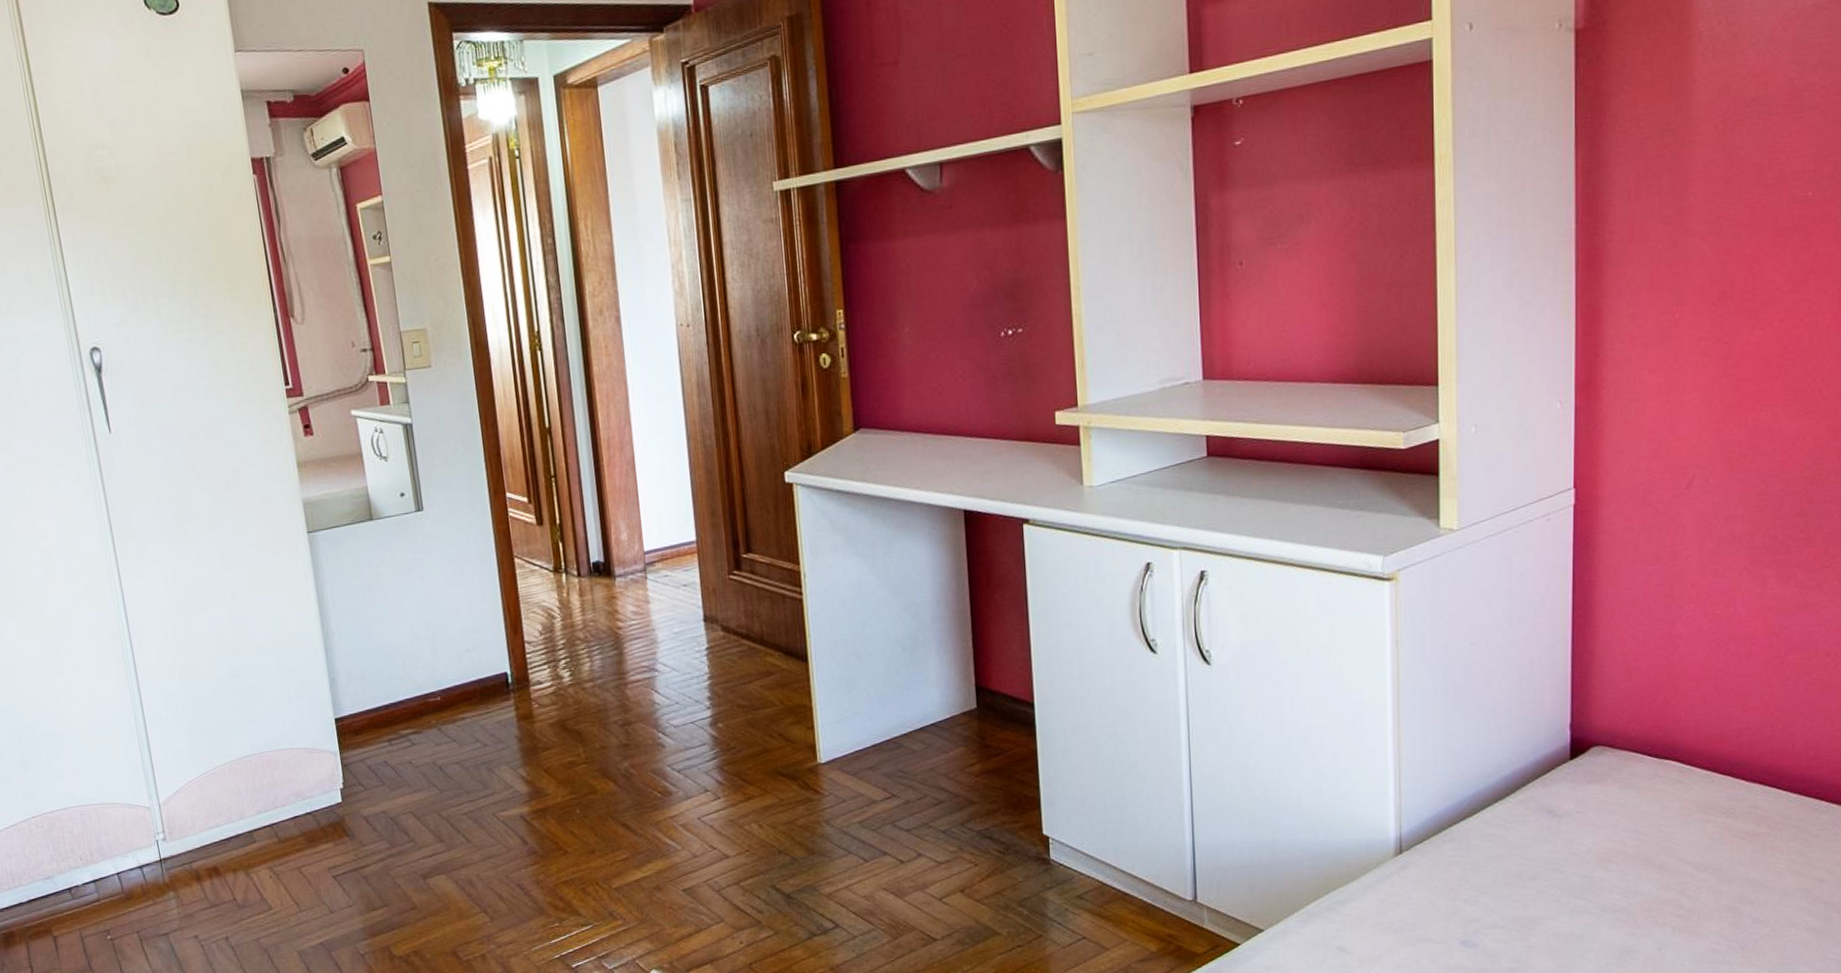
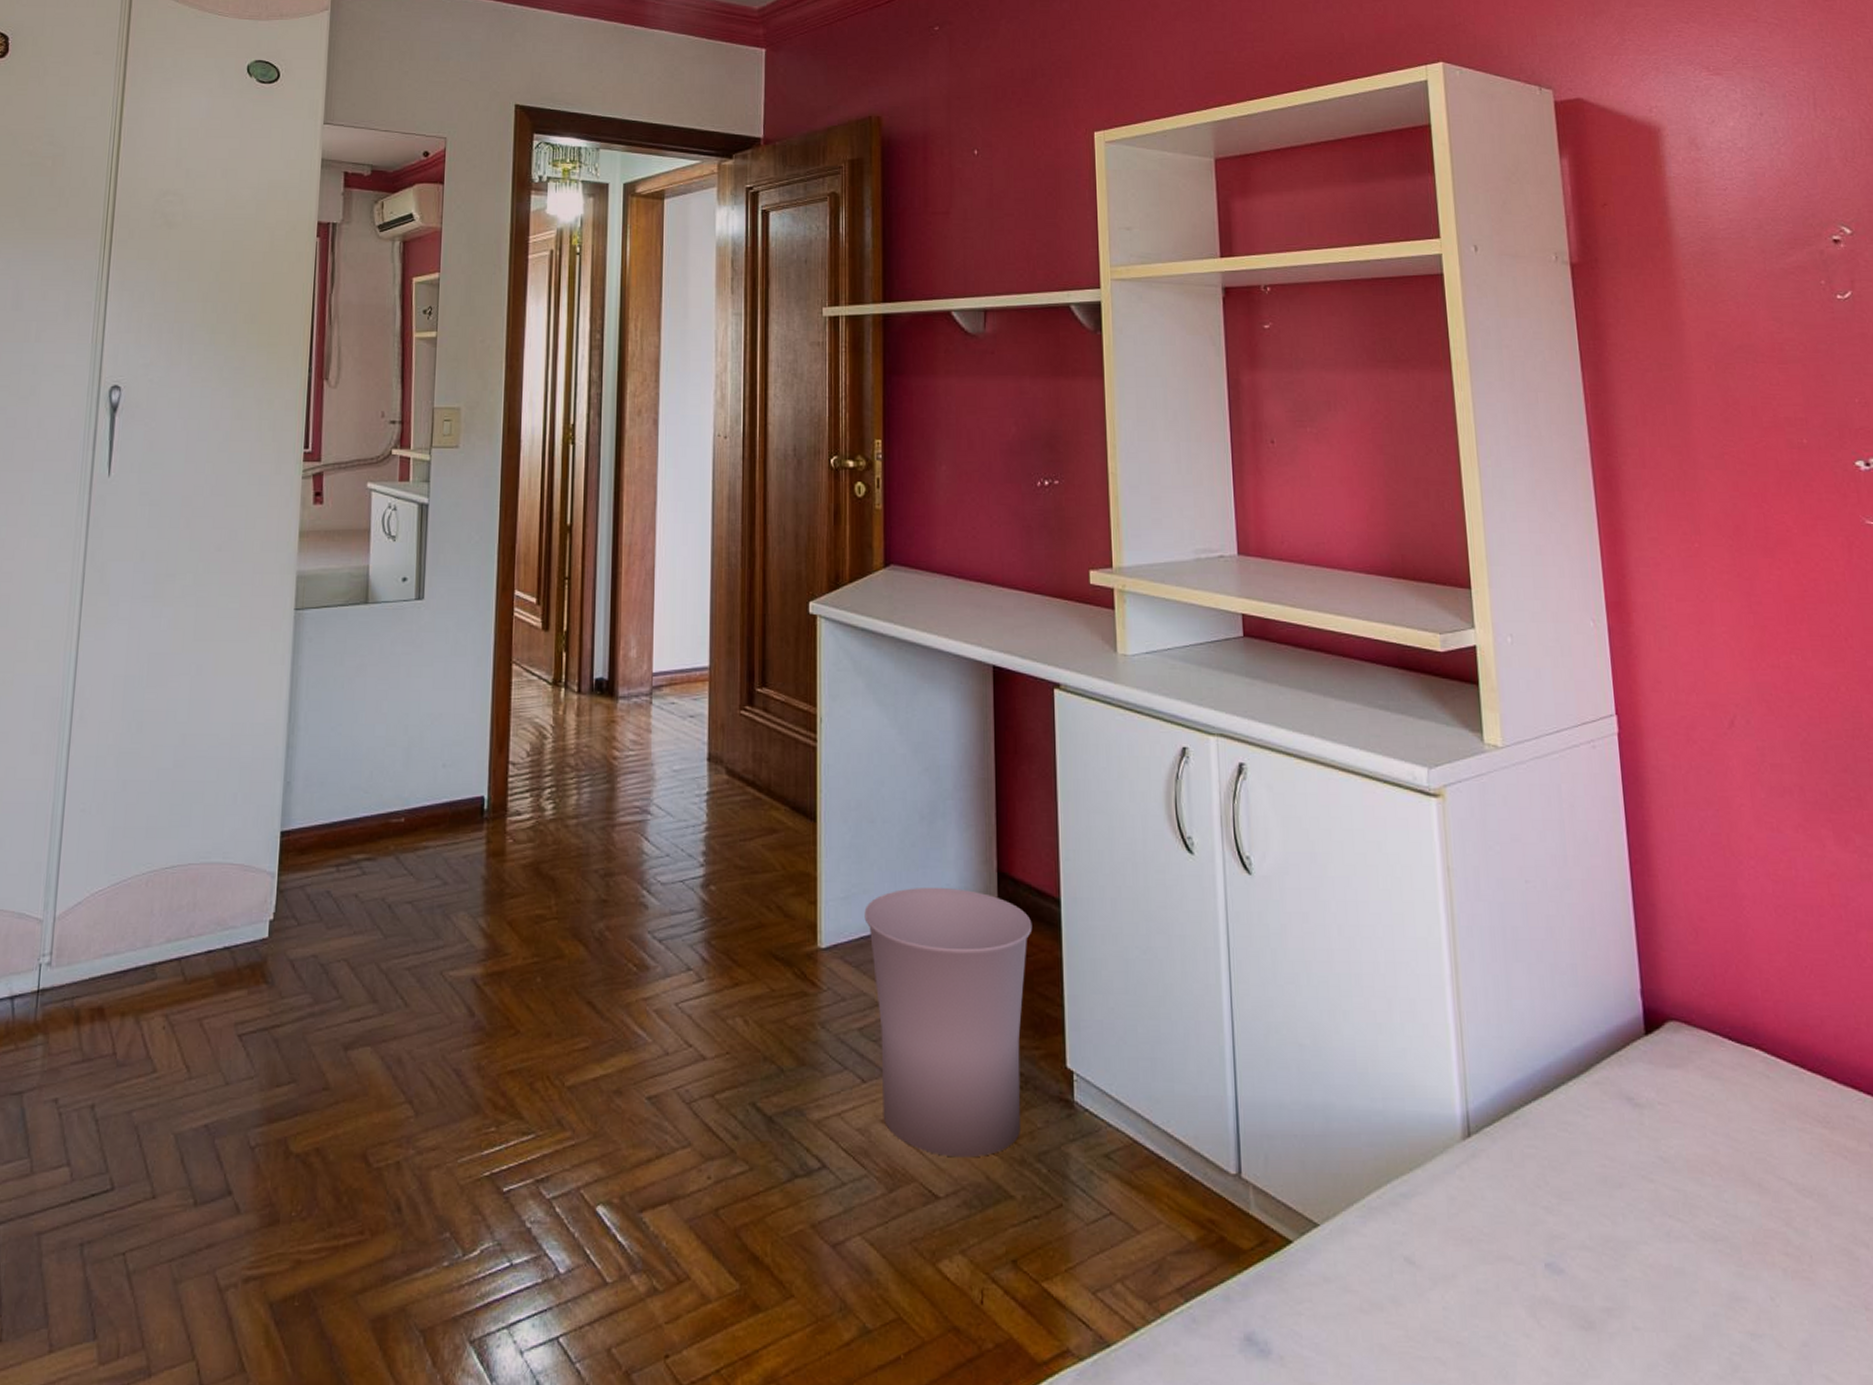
waste bin: none [857,703,1009,910] -> present [864,888,1033,1158]

